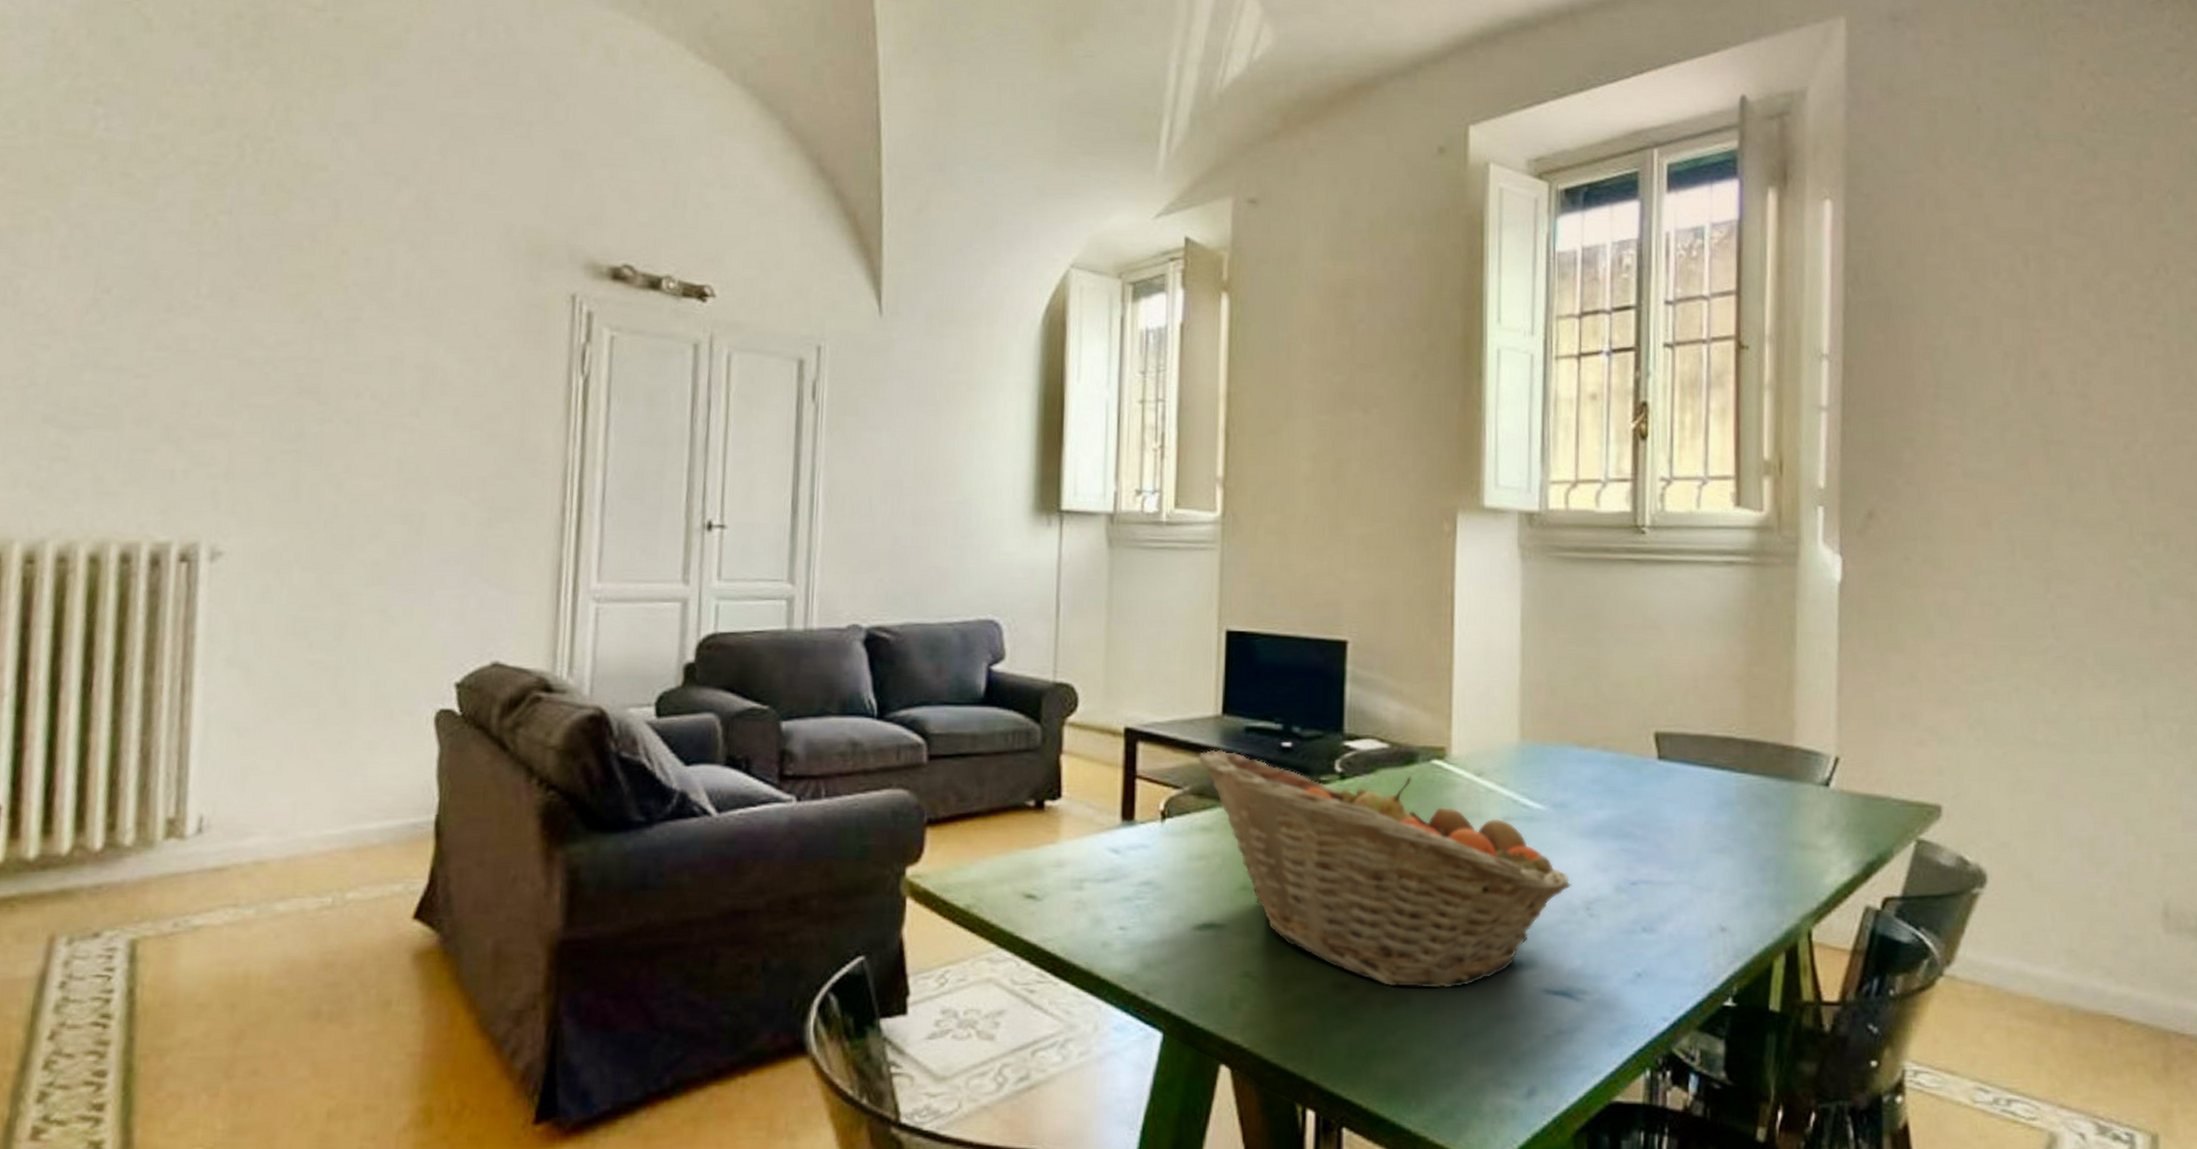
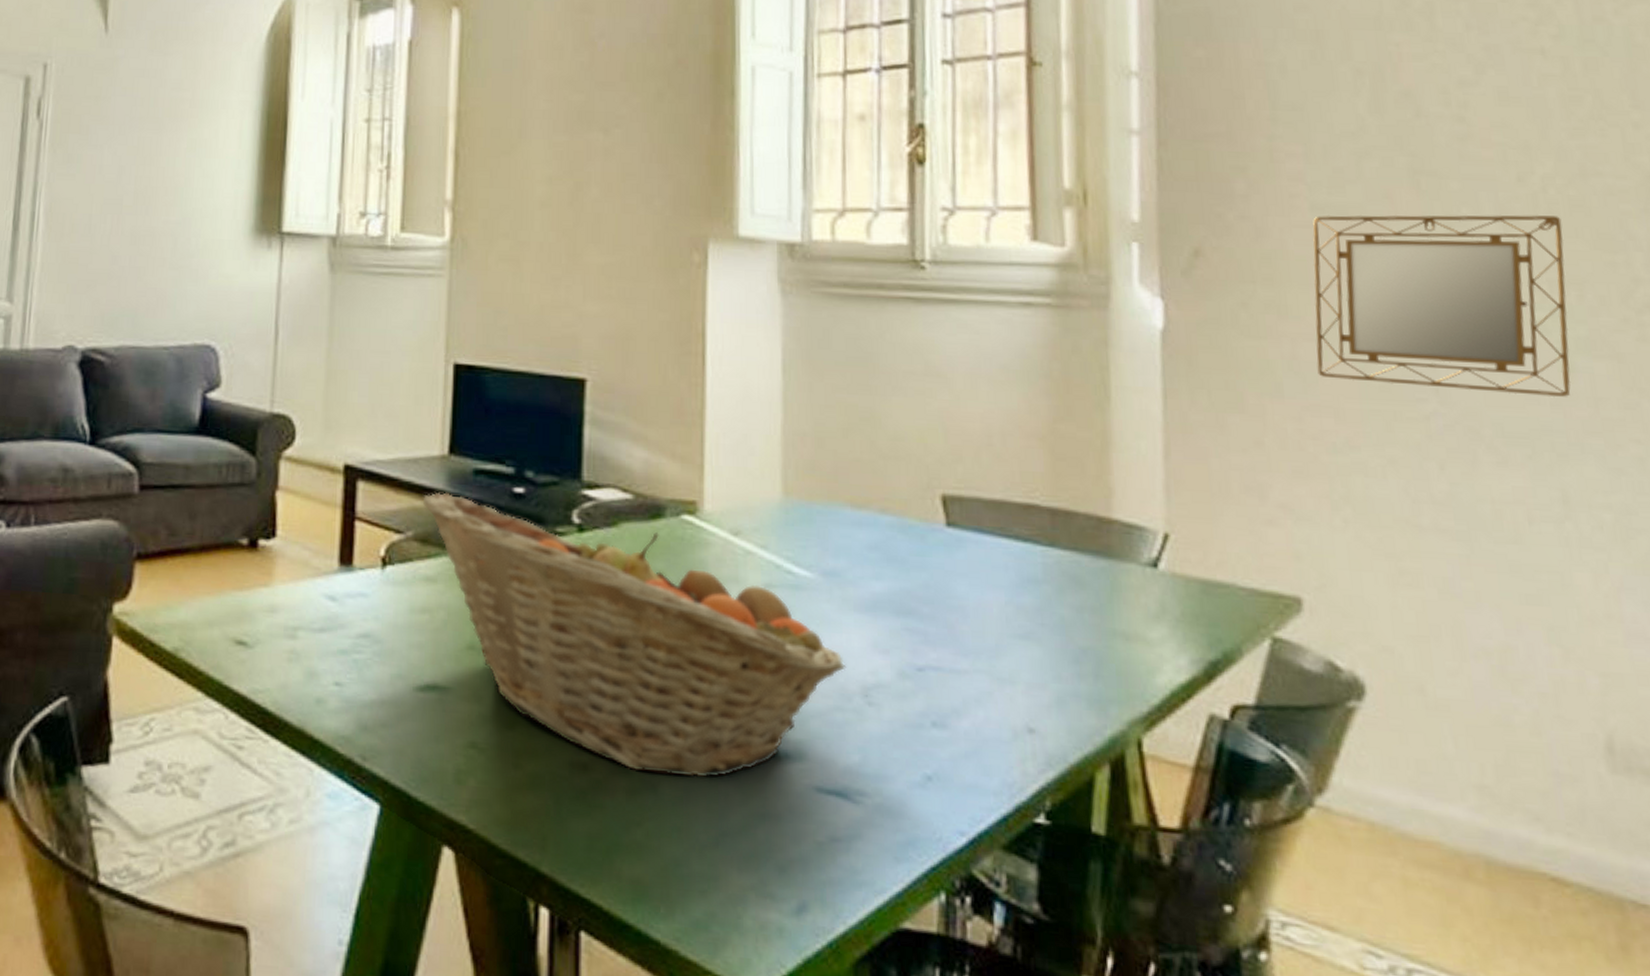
home mirror: none [1962,477,2157,631] -> present [1313,215,1571,398]

